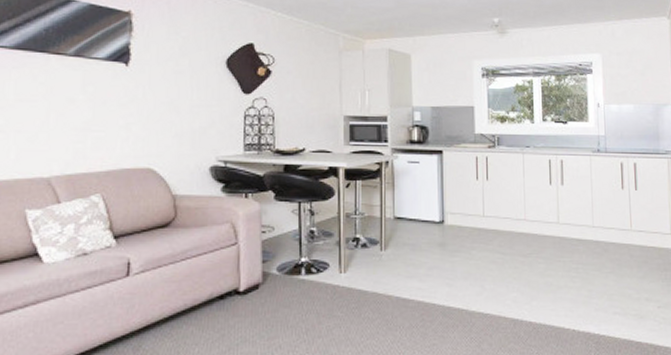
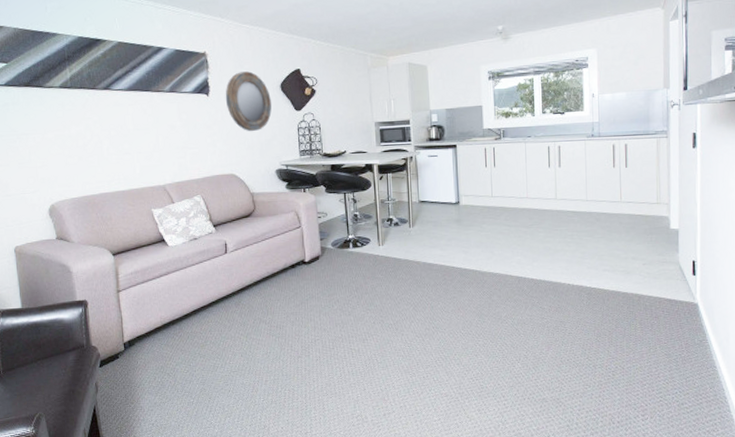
home mirror: none [150,39,212,116] -> present [225,71,272,132]

